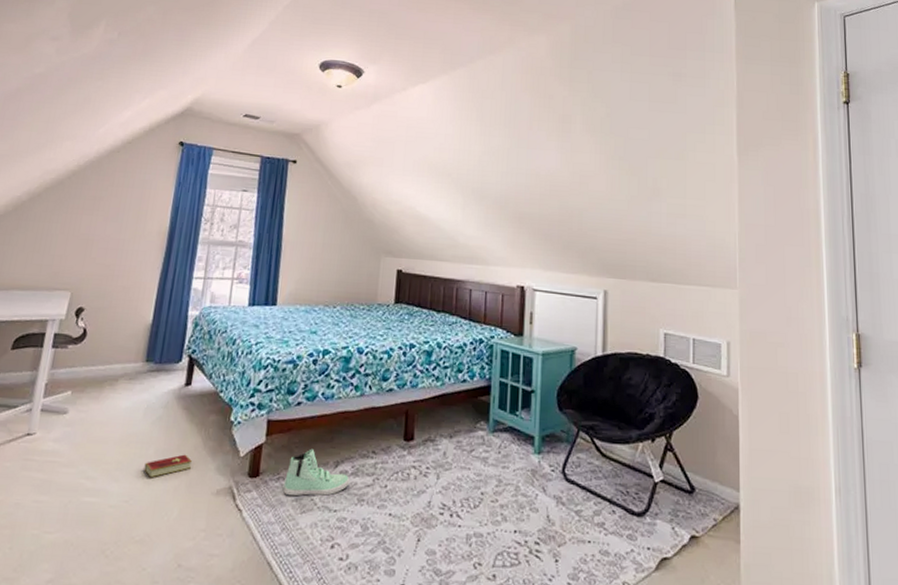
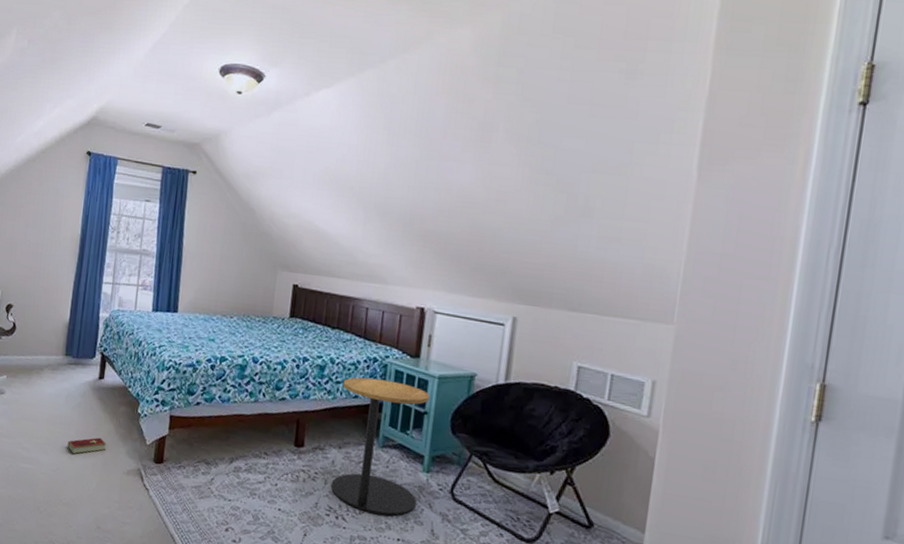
sneaker: present [283,448,350,497] -> none [184,444,244,487]
side table: none [443,359,535,506] -> present [330,377,430,516]

